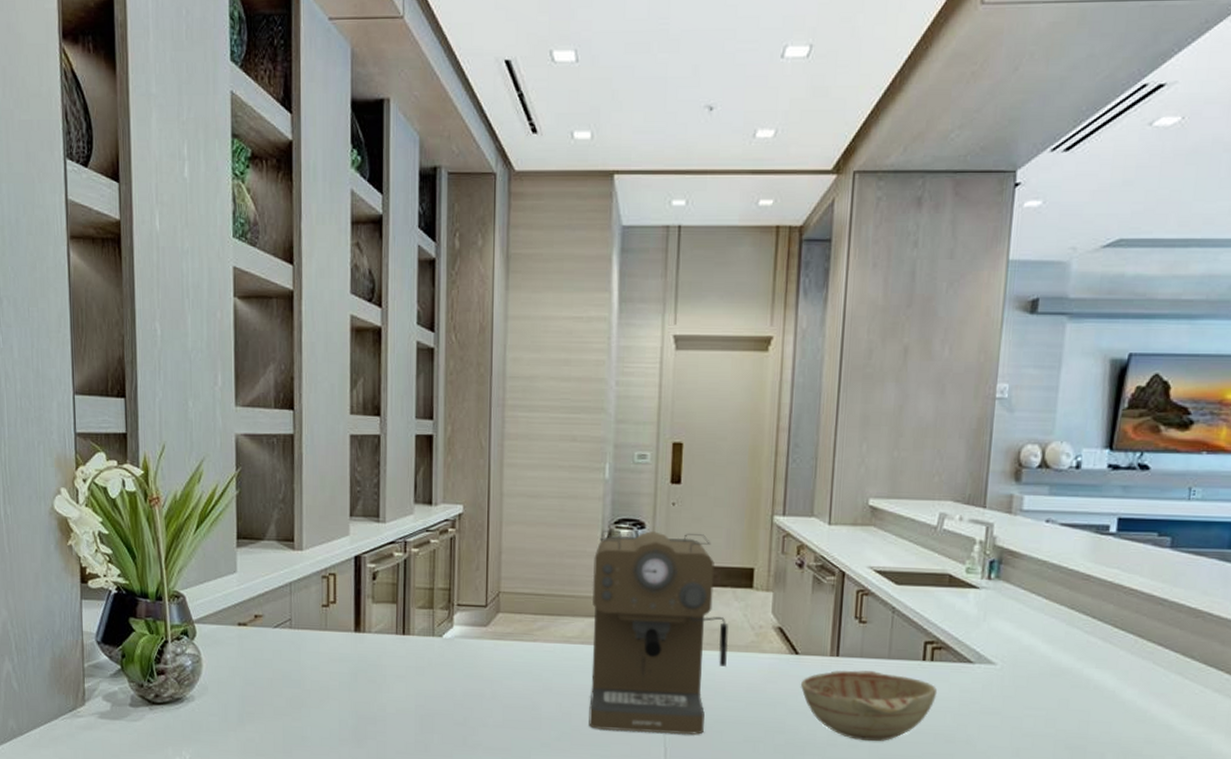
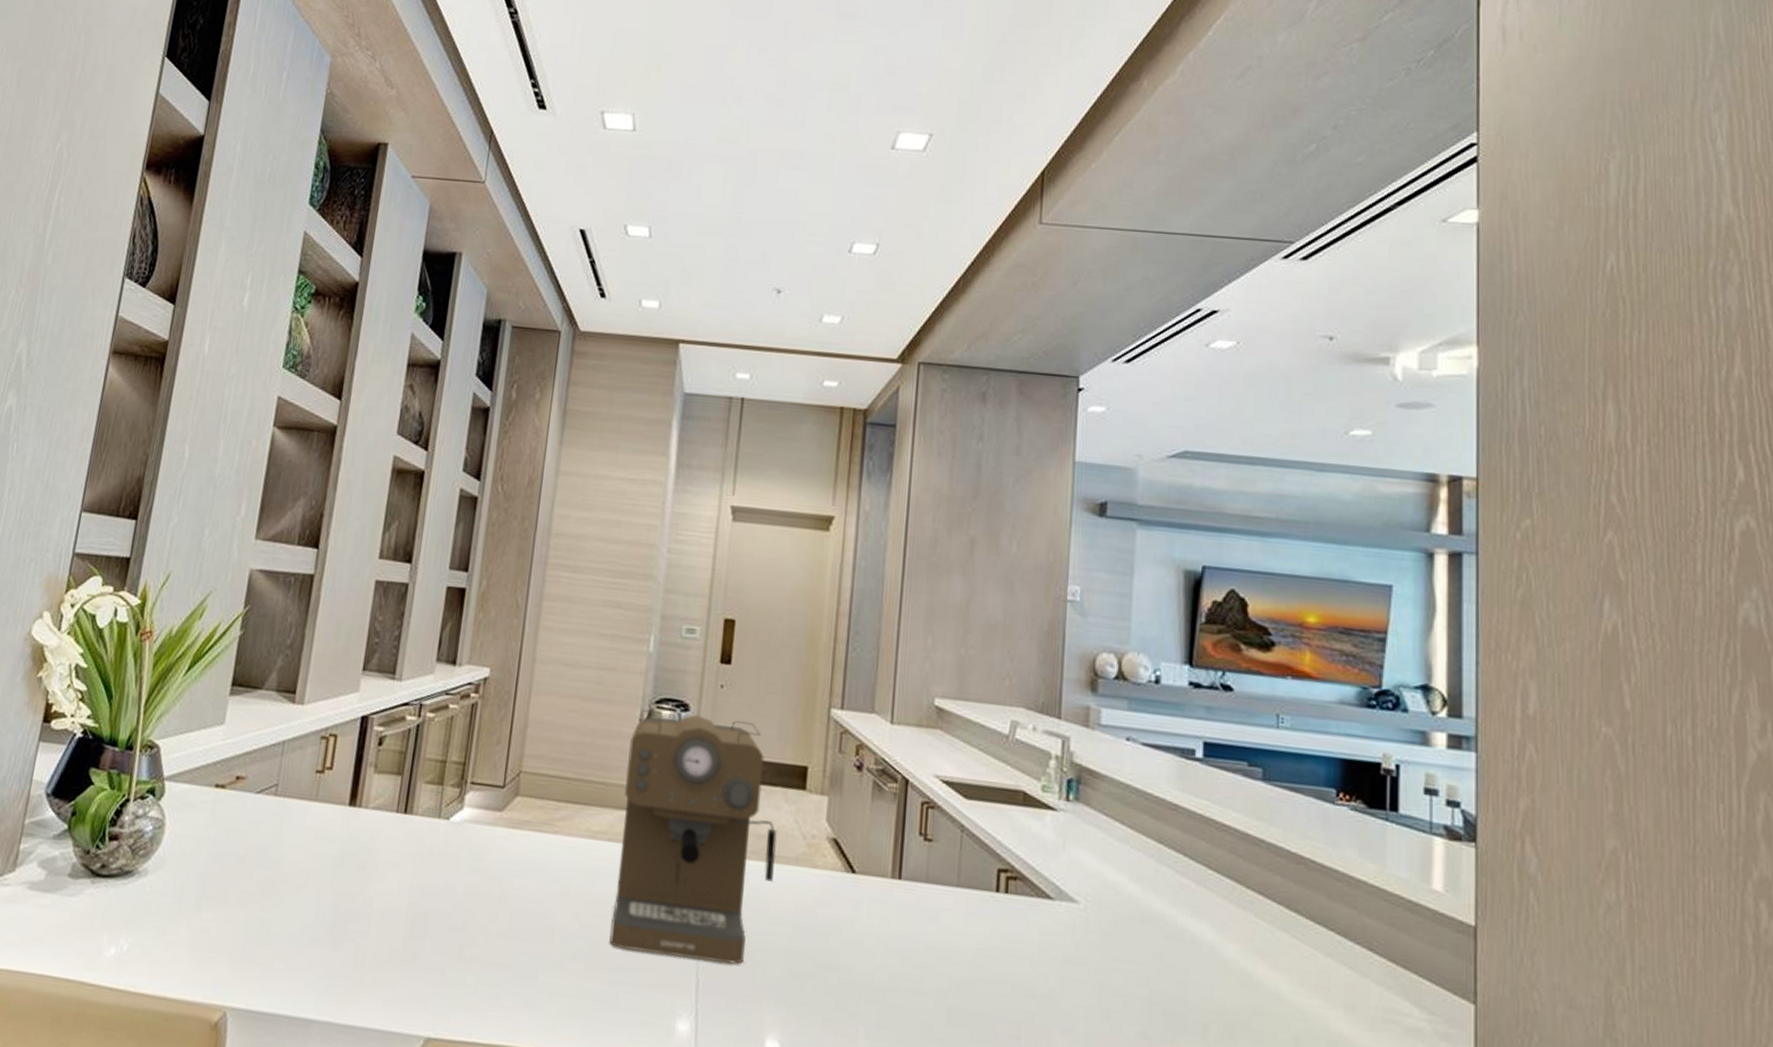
decorative bowl: present [800,670,938,742] -> none [856,896,1014,990]

